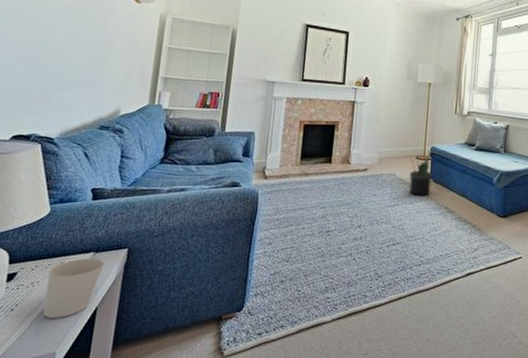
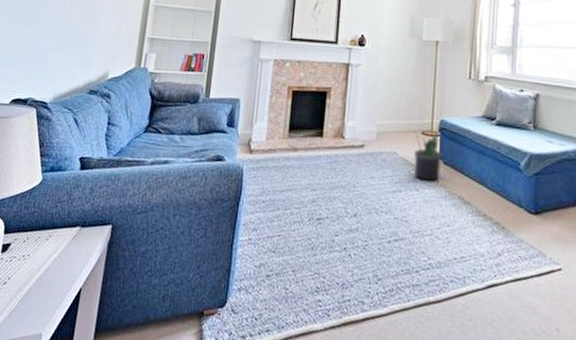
dixie cup: present [42,258,105,318] -> none [32,232,90,297]

